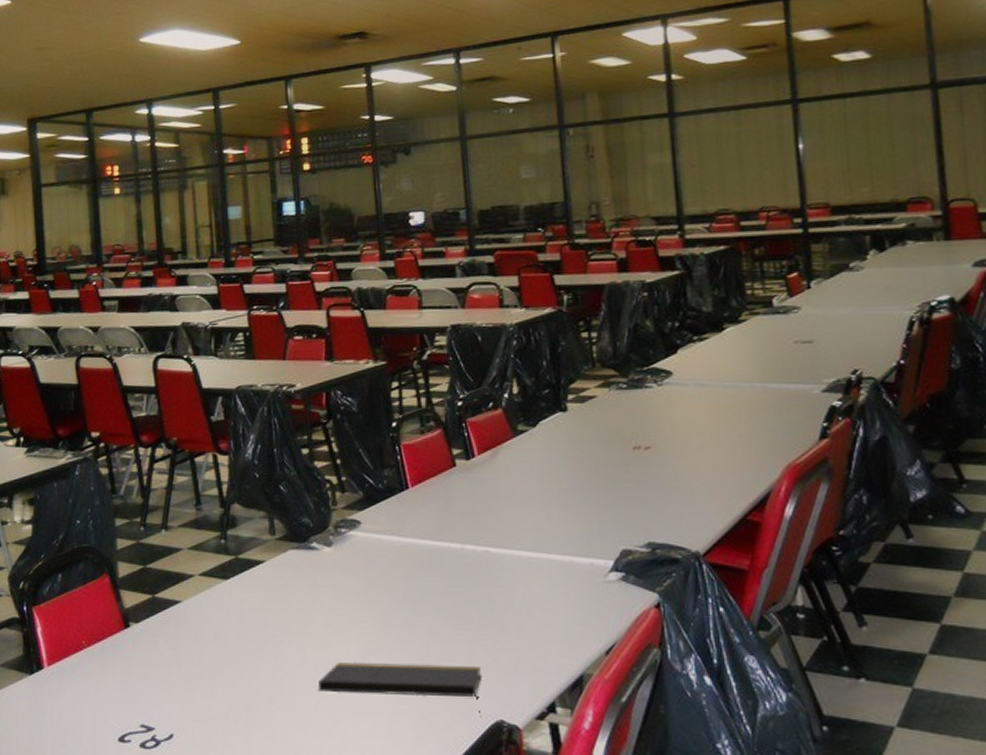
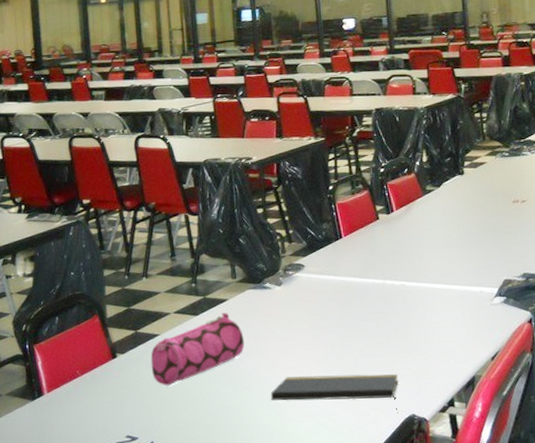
pencil case: none [170,578,285,666] -> present [150,313,244,386]

